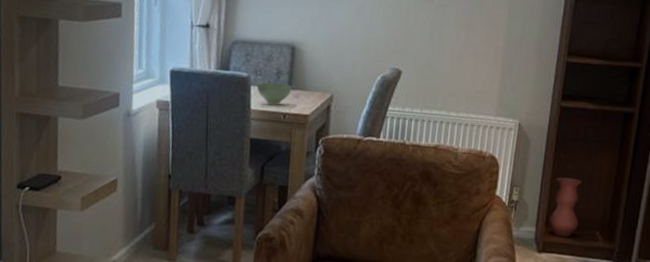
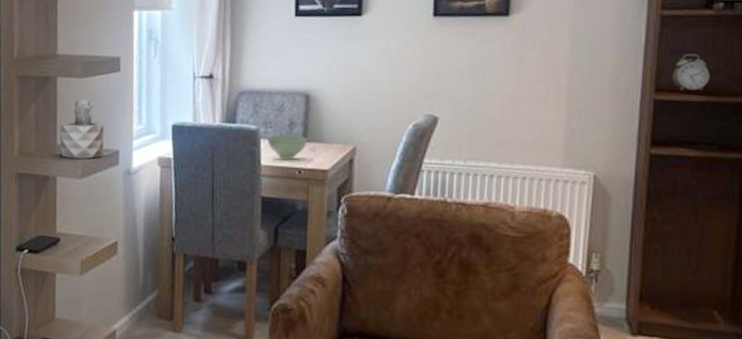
succulent plant: none [60,42,106,101] -> present [59,99,104,159]
vase: present [548,177,582,237] -> none [643,241,688,317]
alarm clock: none [580,24,607,56] -> present [672,53,710,91]

